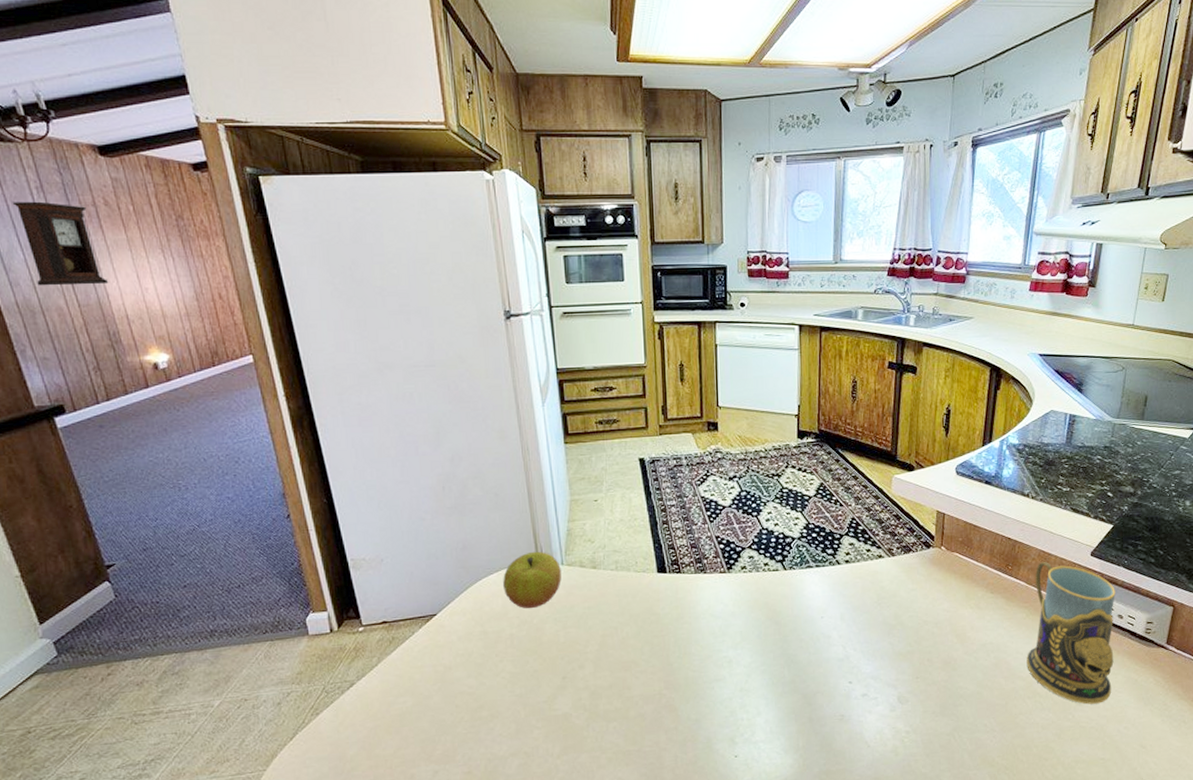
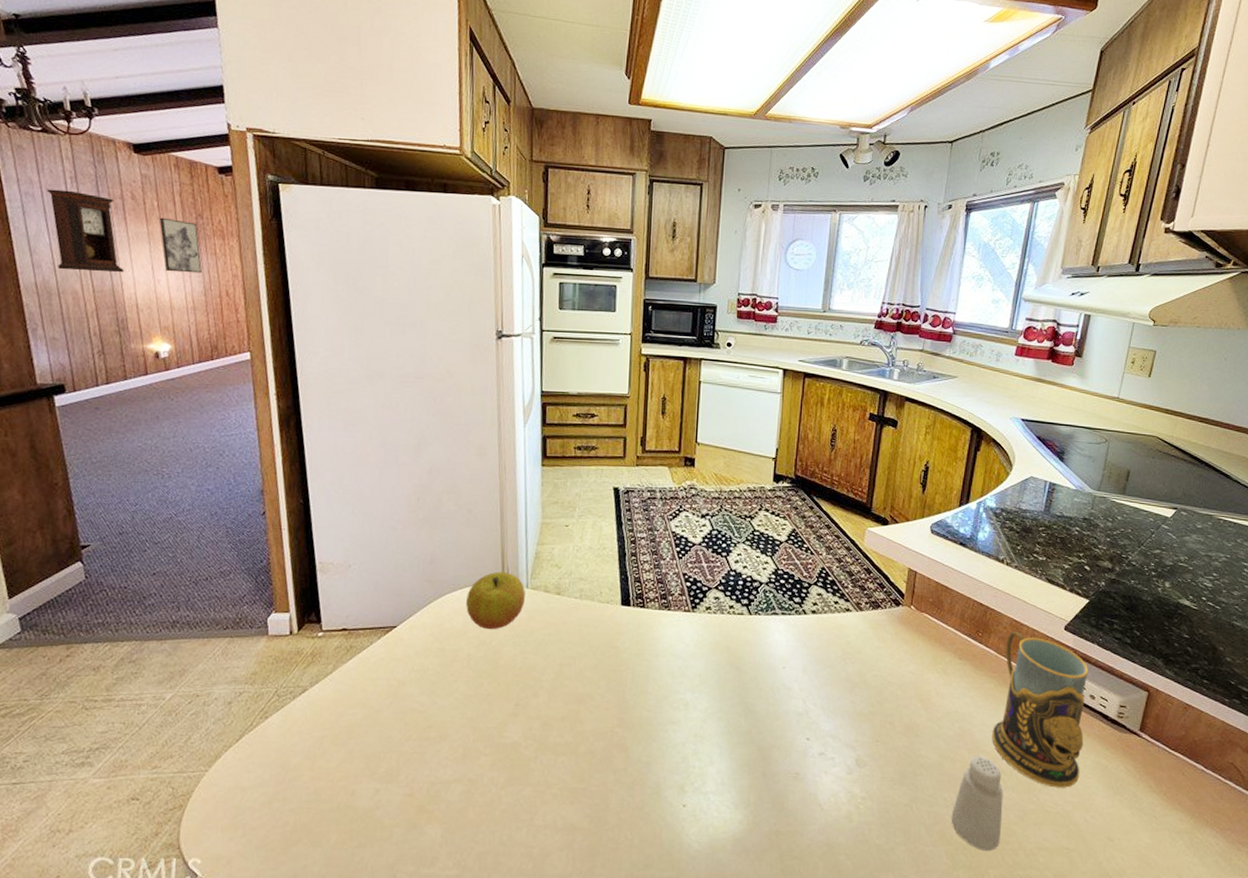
wall art: none [137,222,190,279] -> present [159,217,202,274]
saltshaker: none [992,682,1041,769] -> present [951,756,1003,850]

